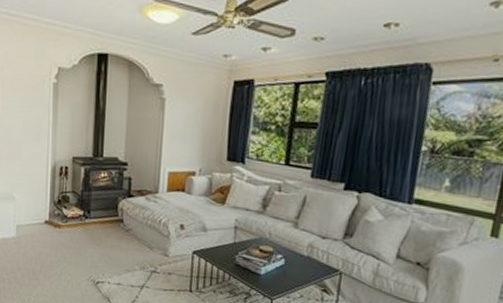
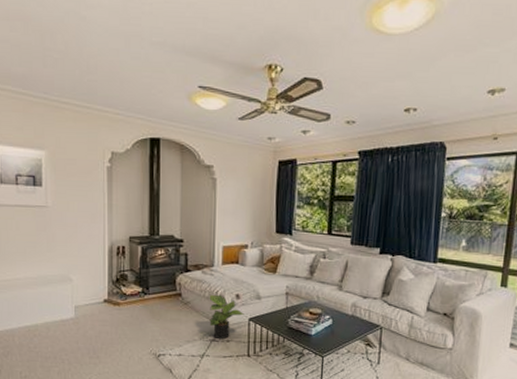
potted plant: none [151,222,188,272] -> present [209,294,245,340]

